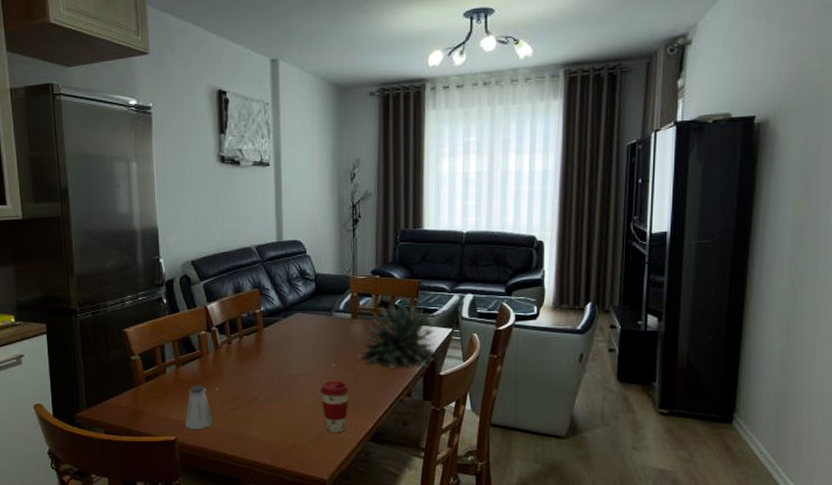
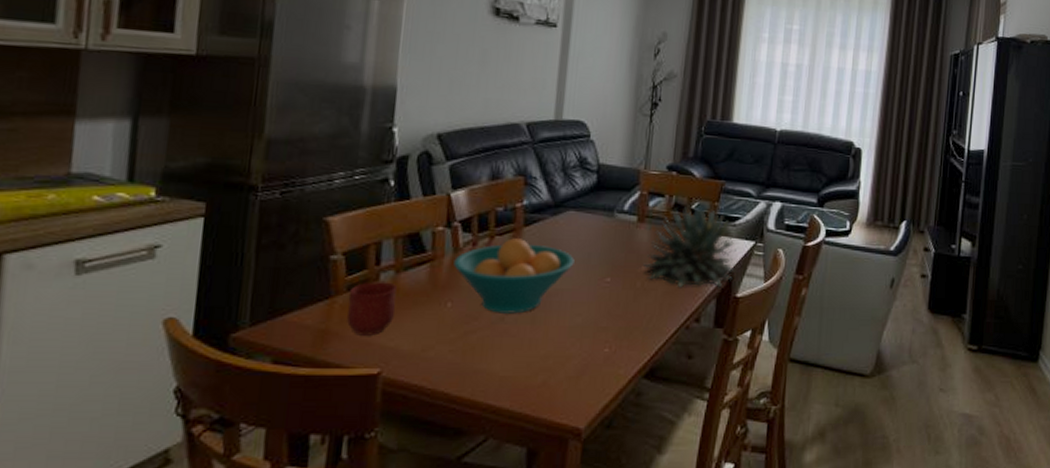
mug: none [147,374,180,413] -> present [347,281,397,336]
saltshaker: present [185,385,213,429] -> none [396,299,437,359]
fruit bowl: none [216,337,305,394] -> present [453,238,575,314]
coffee cup: present [320,380,350,433] -> none [587,299,626,367]

